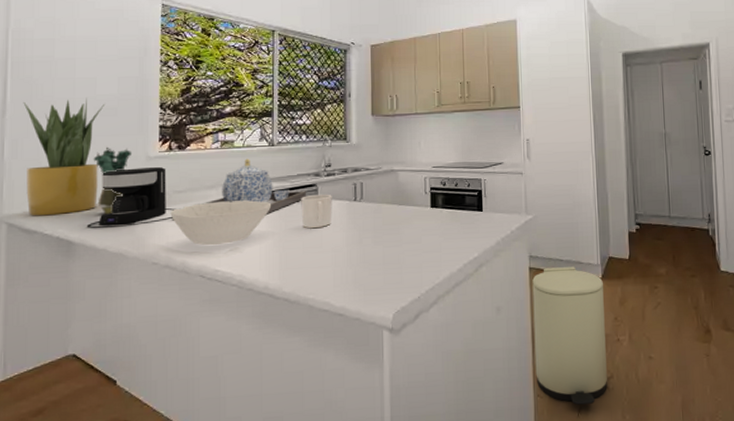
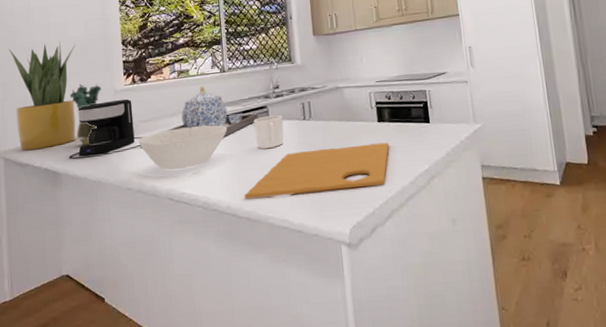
cutting board: none [284,228,440,280] -> present [244,142,389,200]
pedal bin: present [532,267,607,405] -> none [486,174,576,318]

